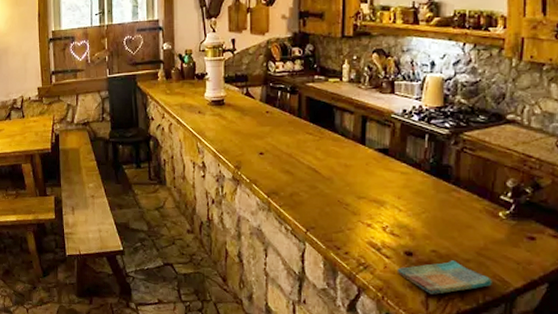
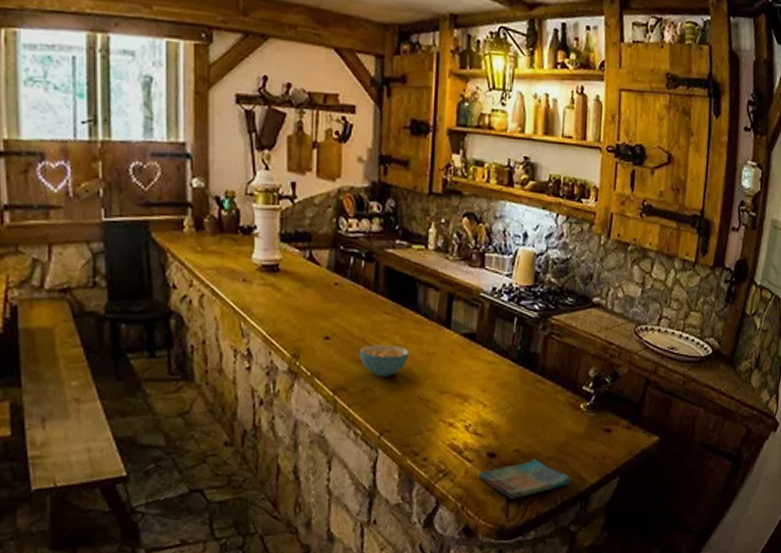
cereal bowl: none [287,158,329,184] -> present [359,345,409,377]

